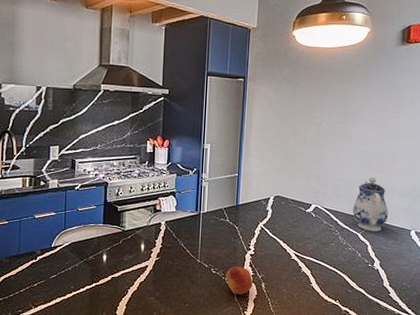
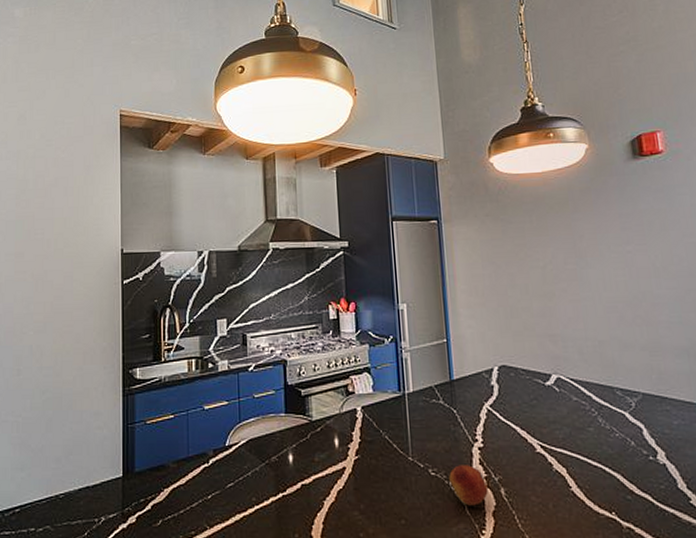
teapot: present [352,176,388,232] -> none [610,332,664,408]

